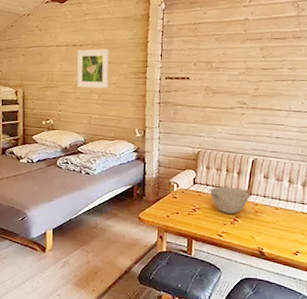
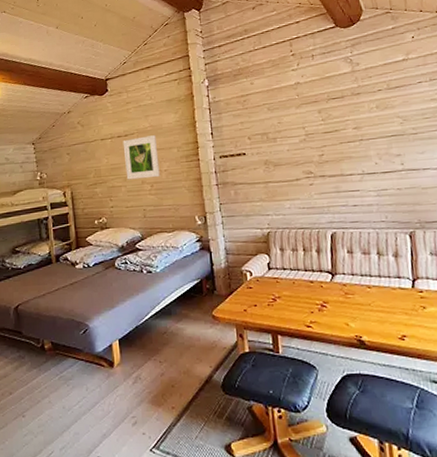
bowl: present [210,186,249,214] -> none [288,268,334,299]

